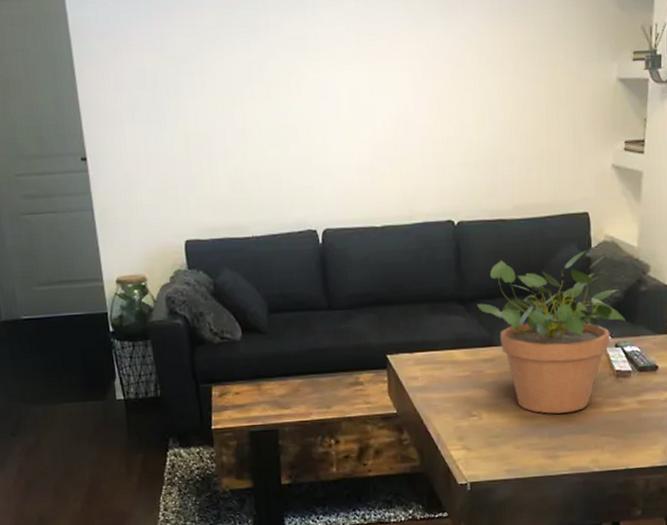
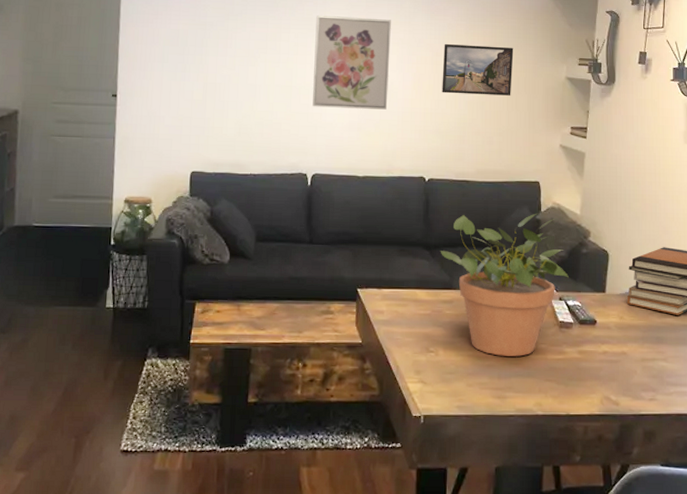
wall art: none [306,26,403,149] -> present [312,15,391,110]
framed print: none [465,46,552,115] -> present [442,44,514,96]

